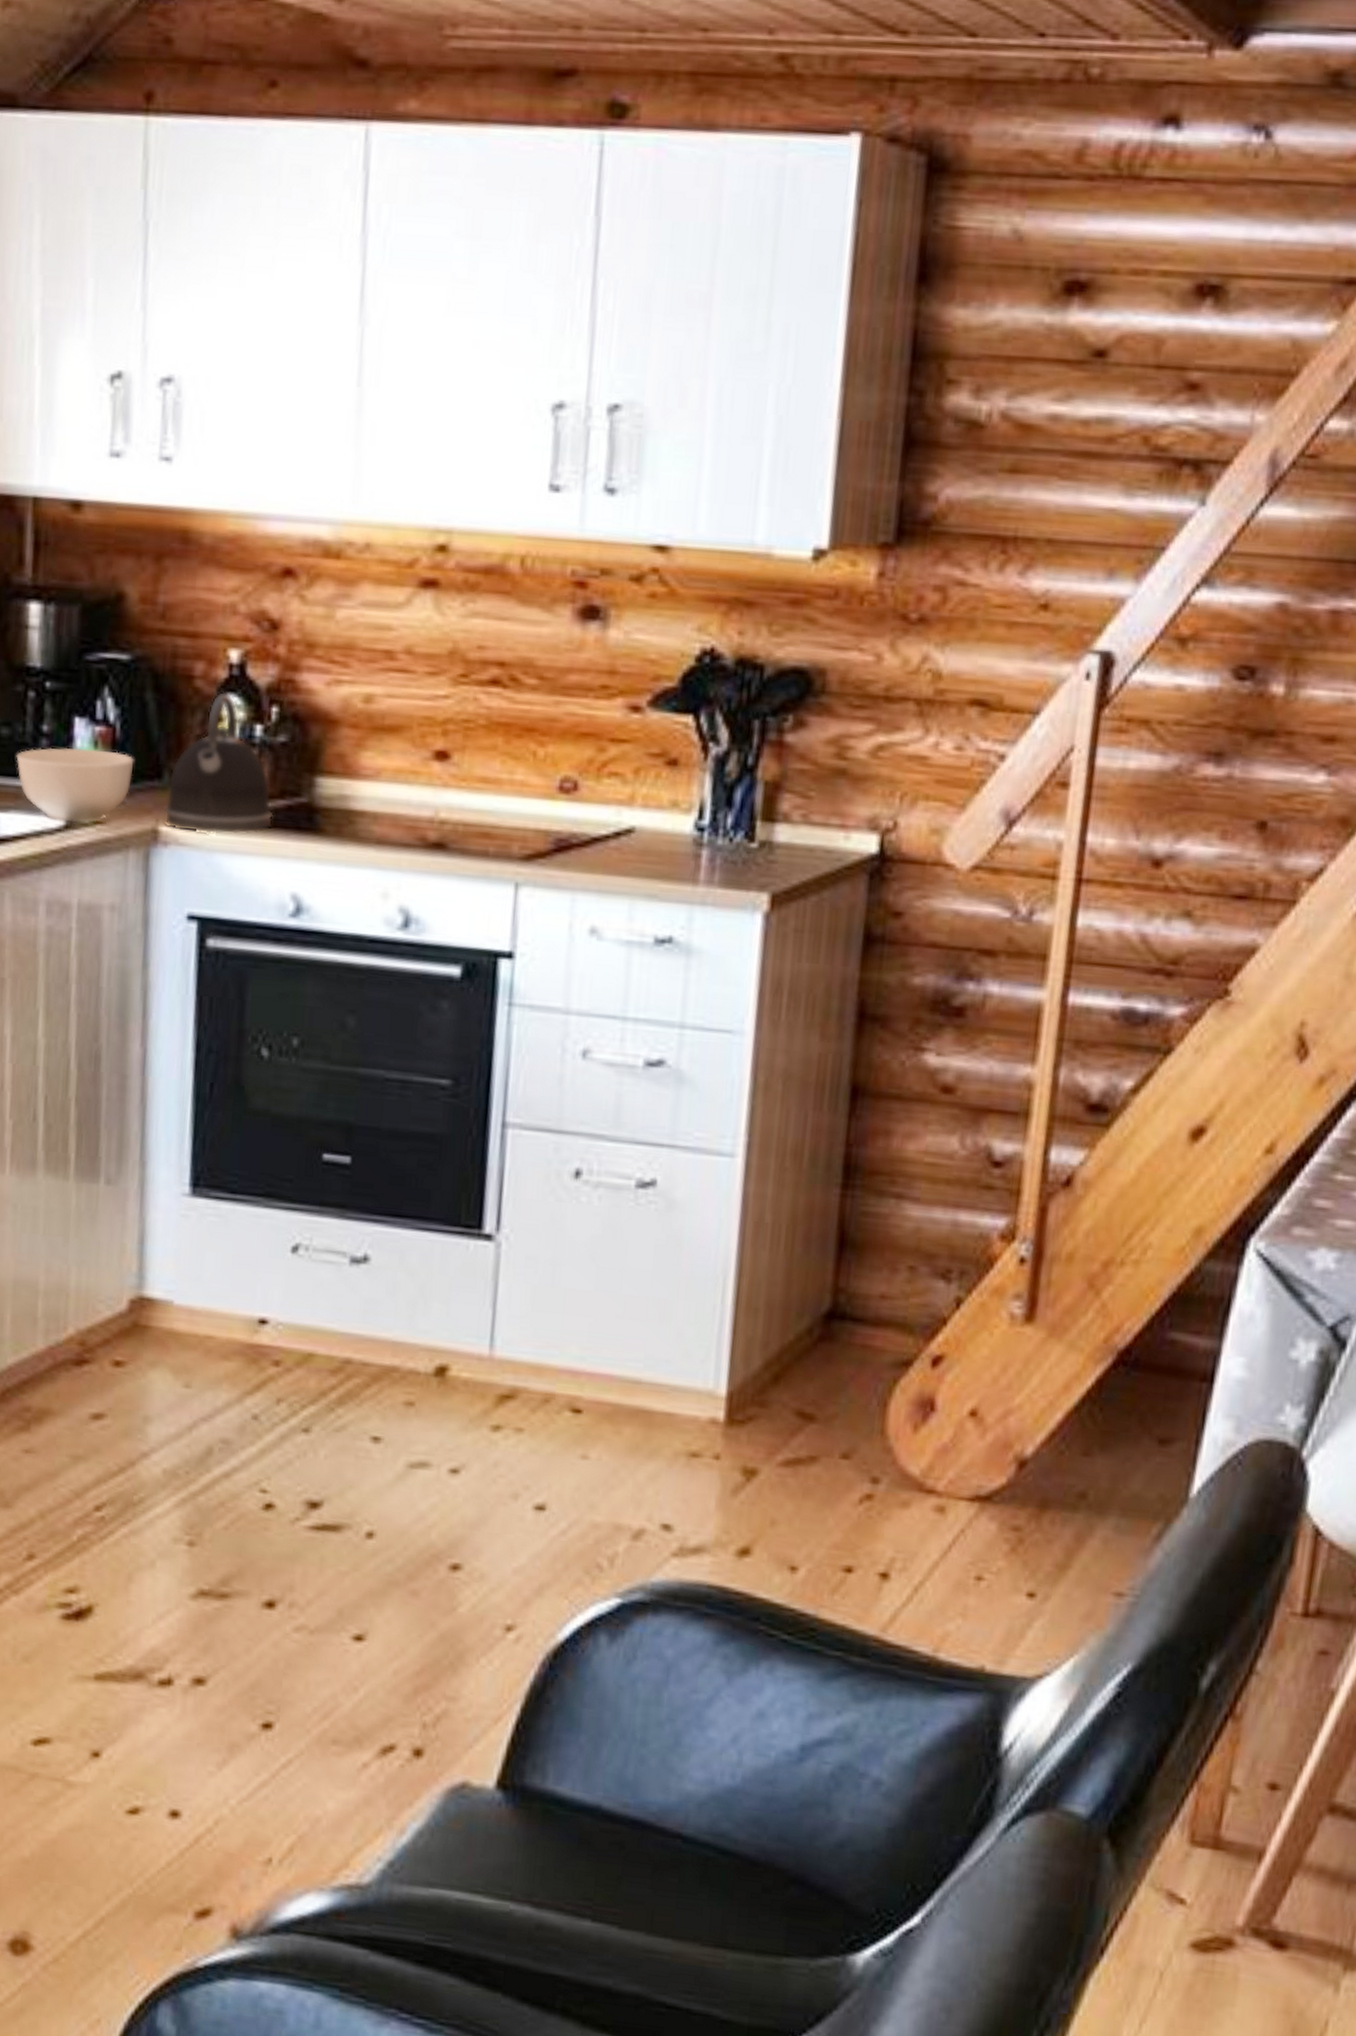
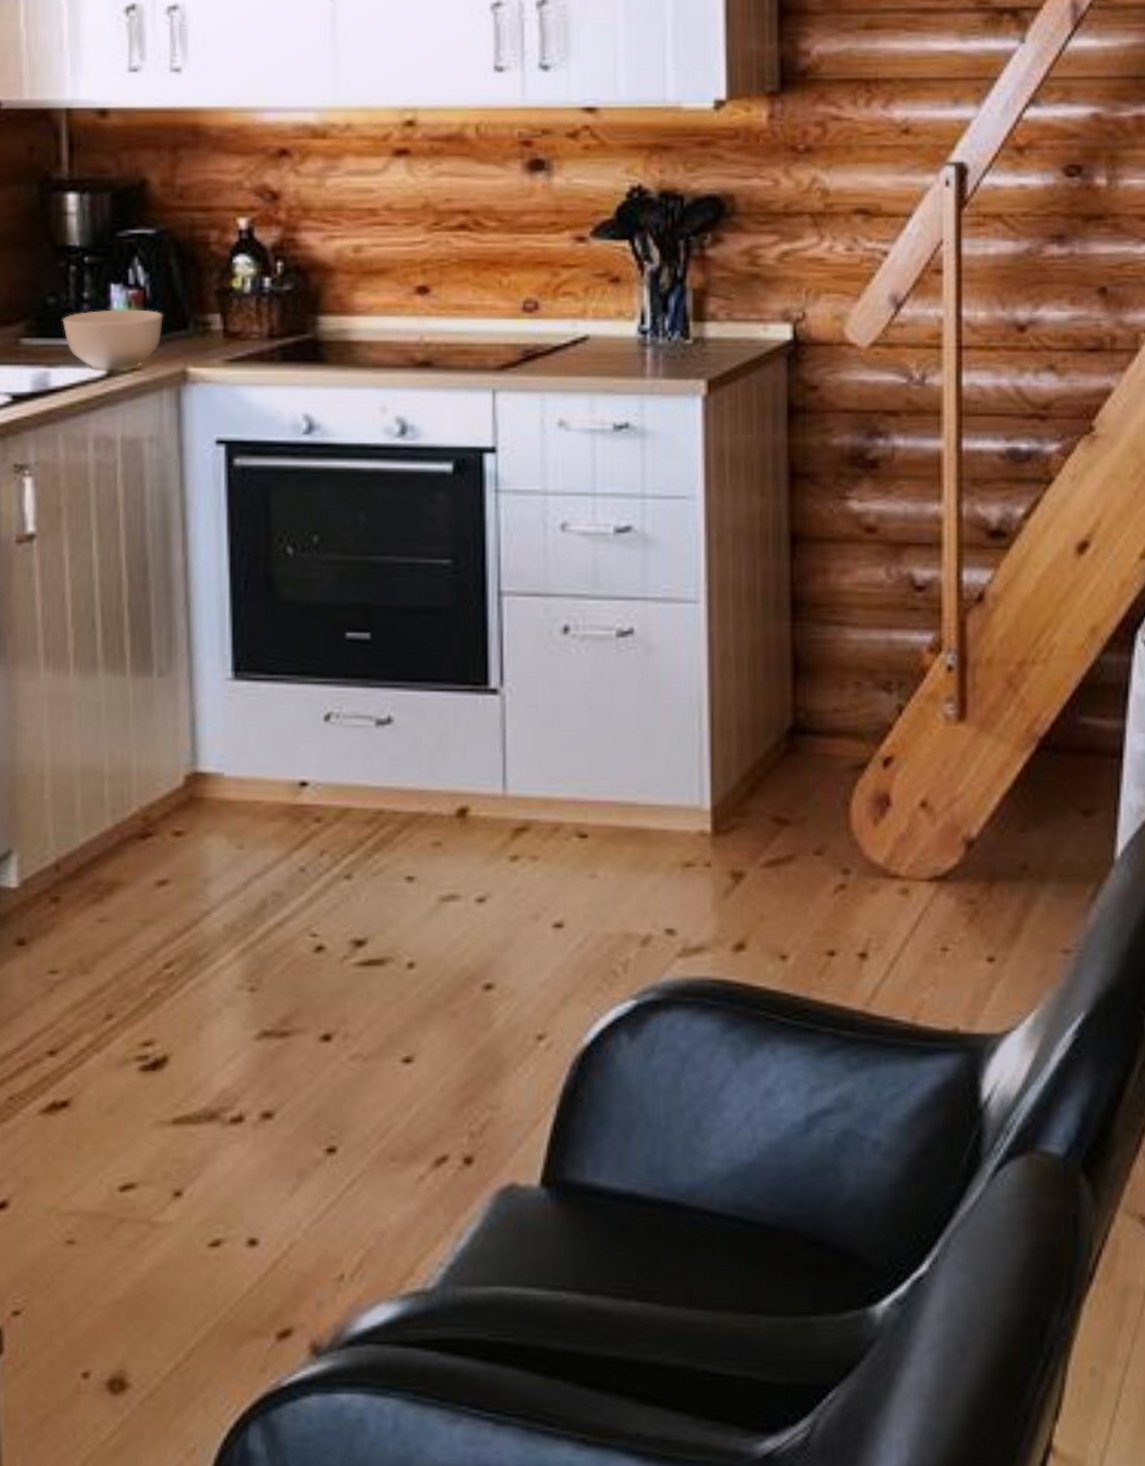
kettle: present [164,691,274,835] -> none [192,252,284,370]

